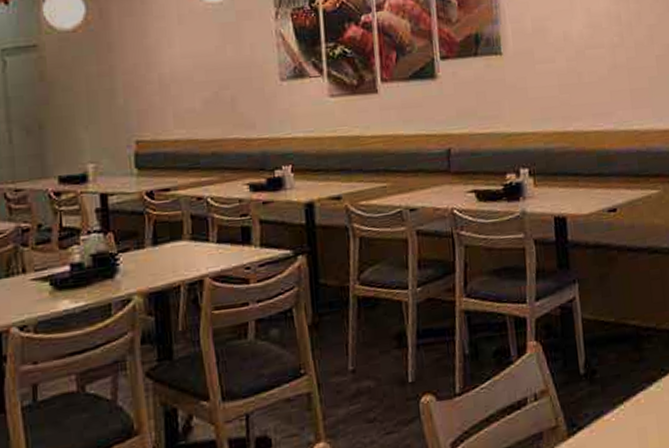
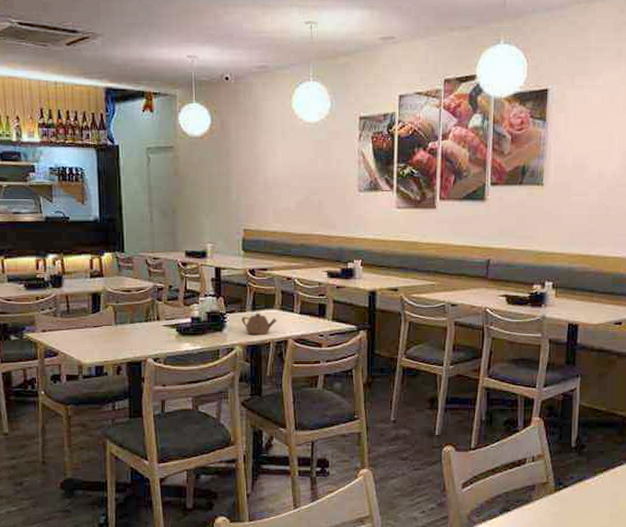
teapot: none [139,247,188,278] -> present [241,312,277,335]

